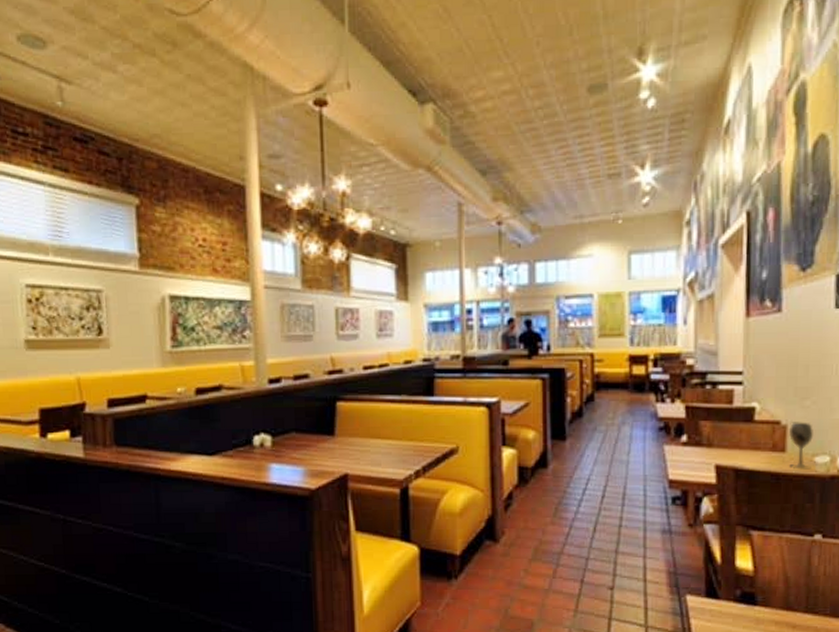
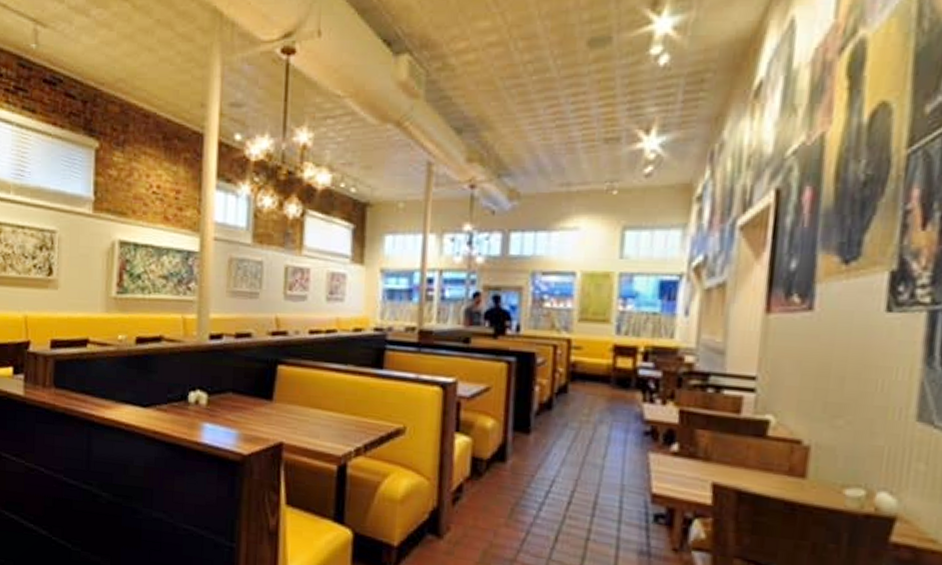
wine glass: present [788,422,813,470] -> none [809,443,845,503]

